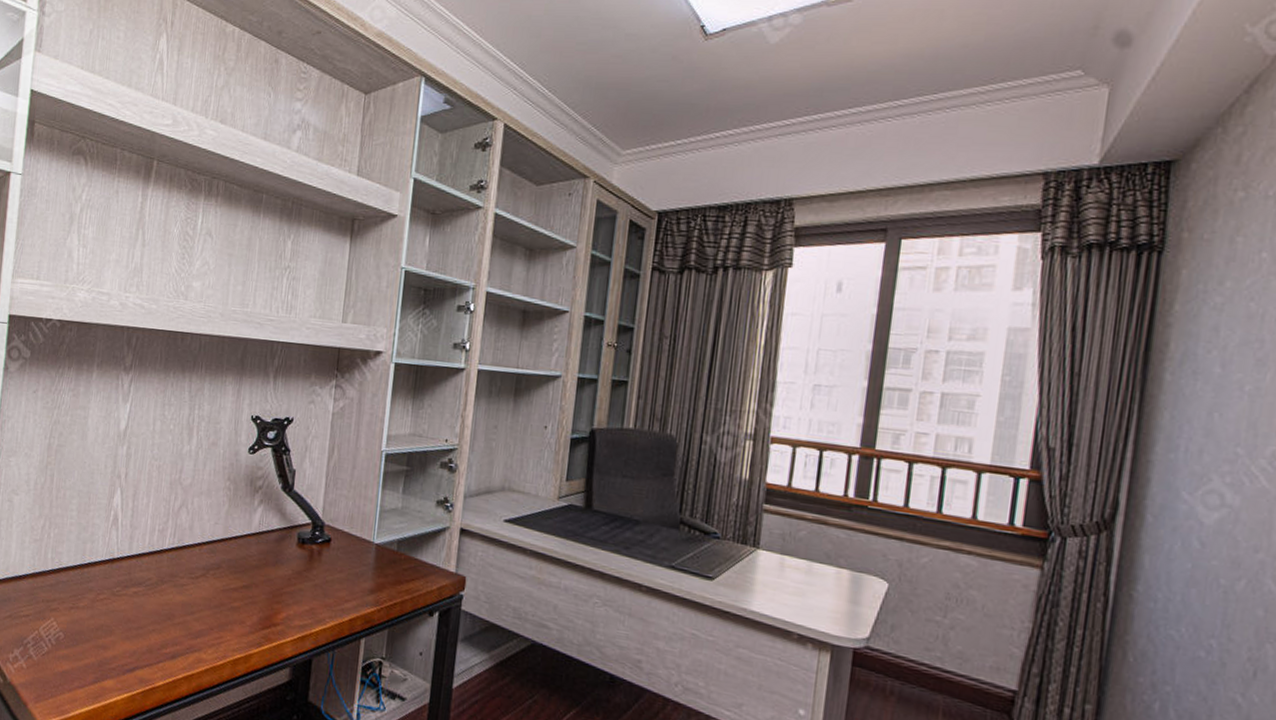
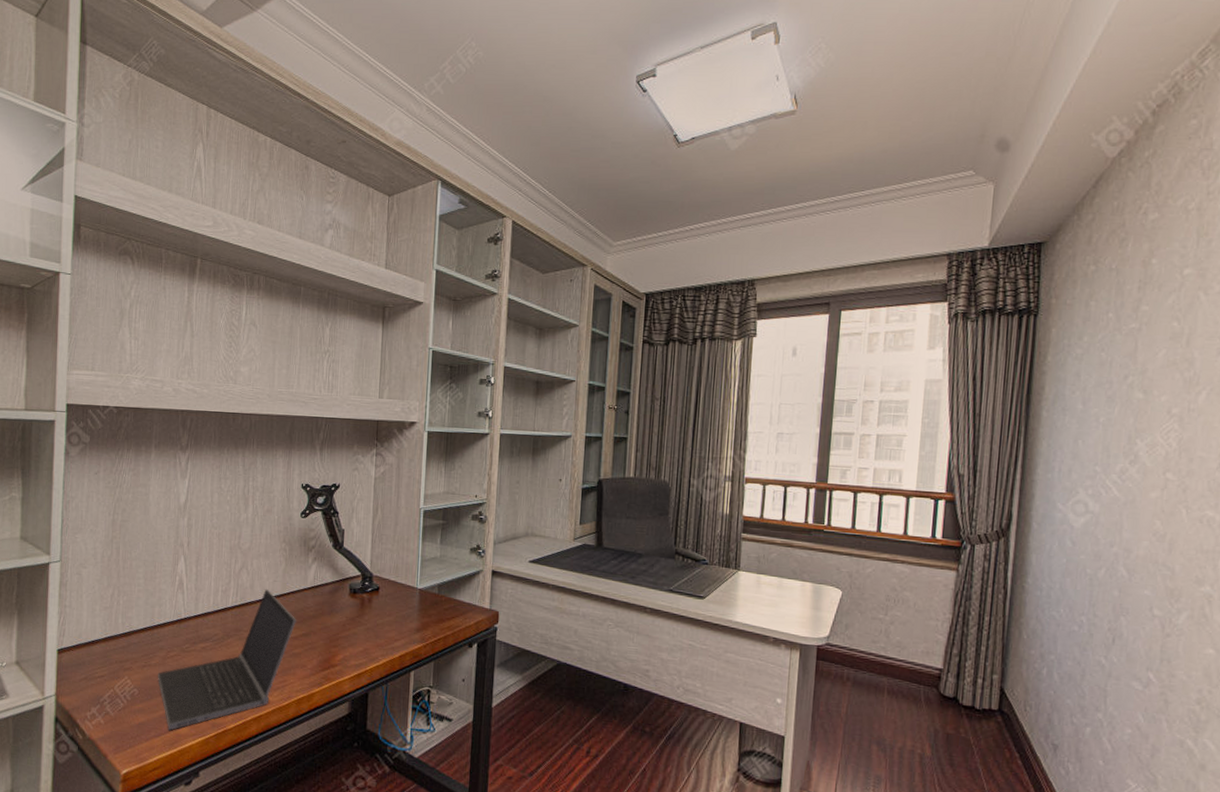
laptop computer: none [85,531,238,682] -> present [158,588,297,731]

